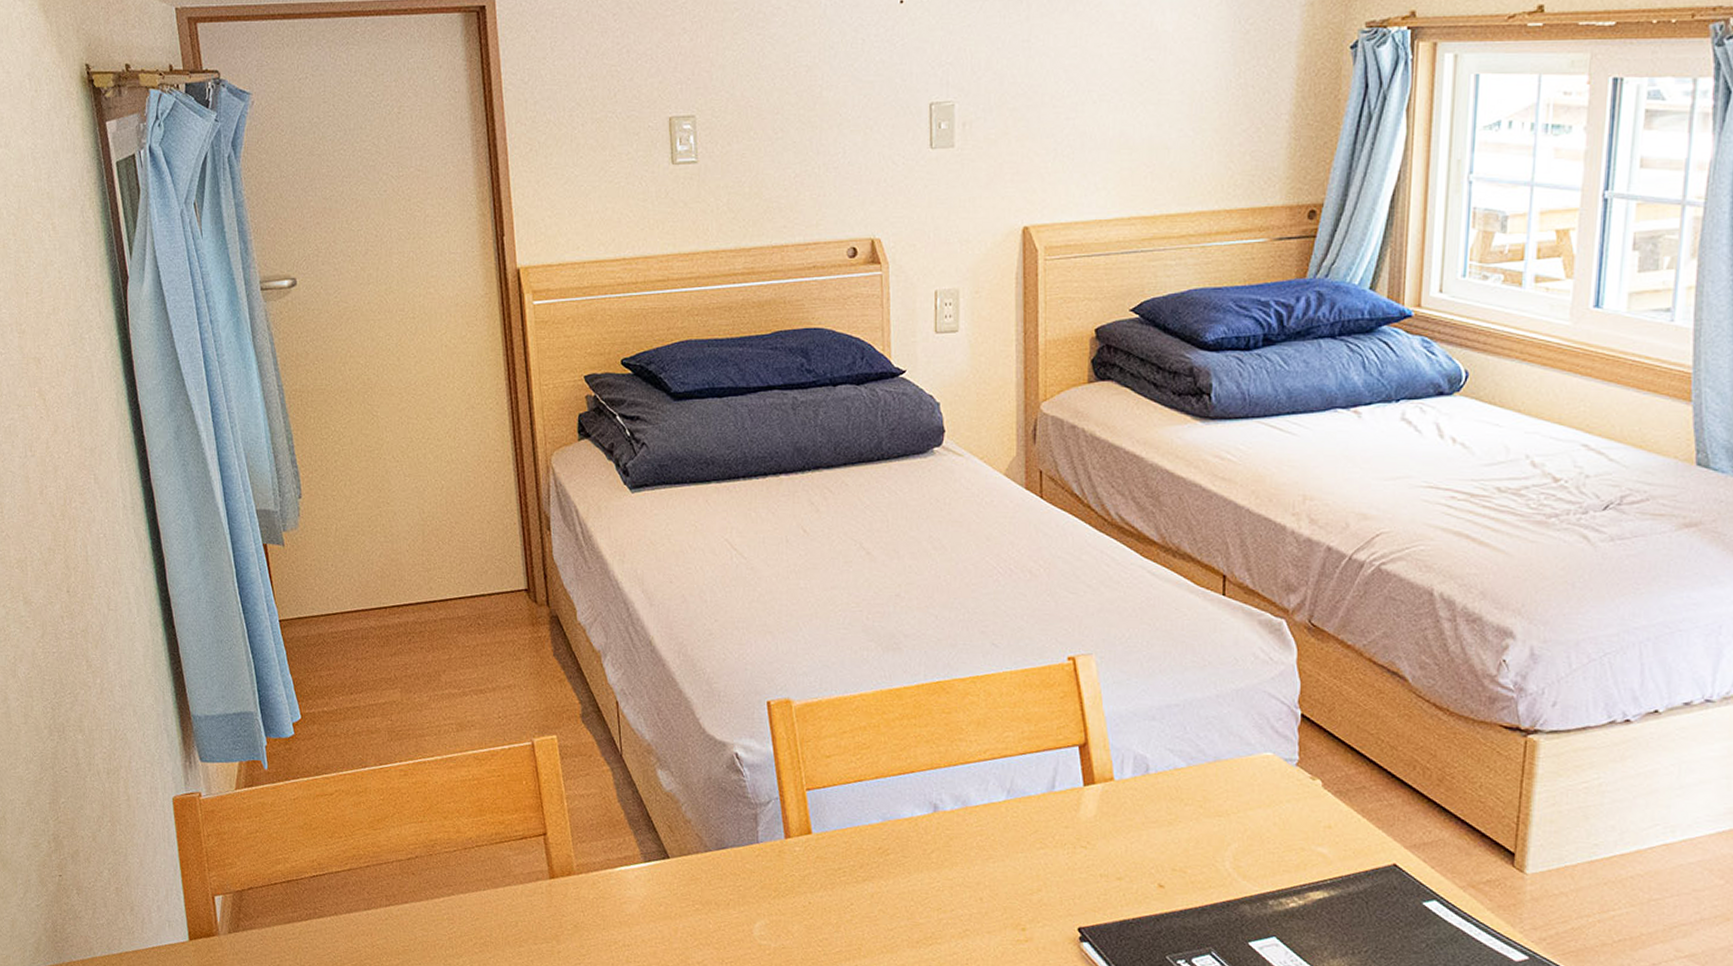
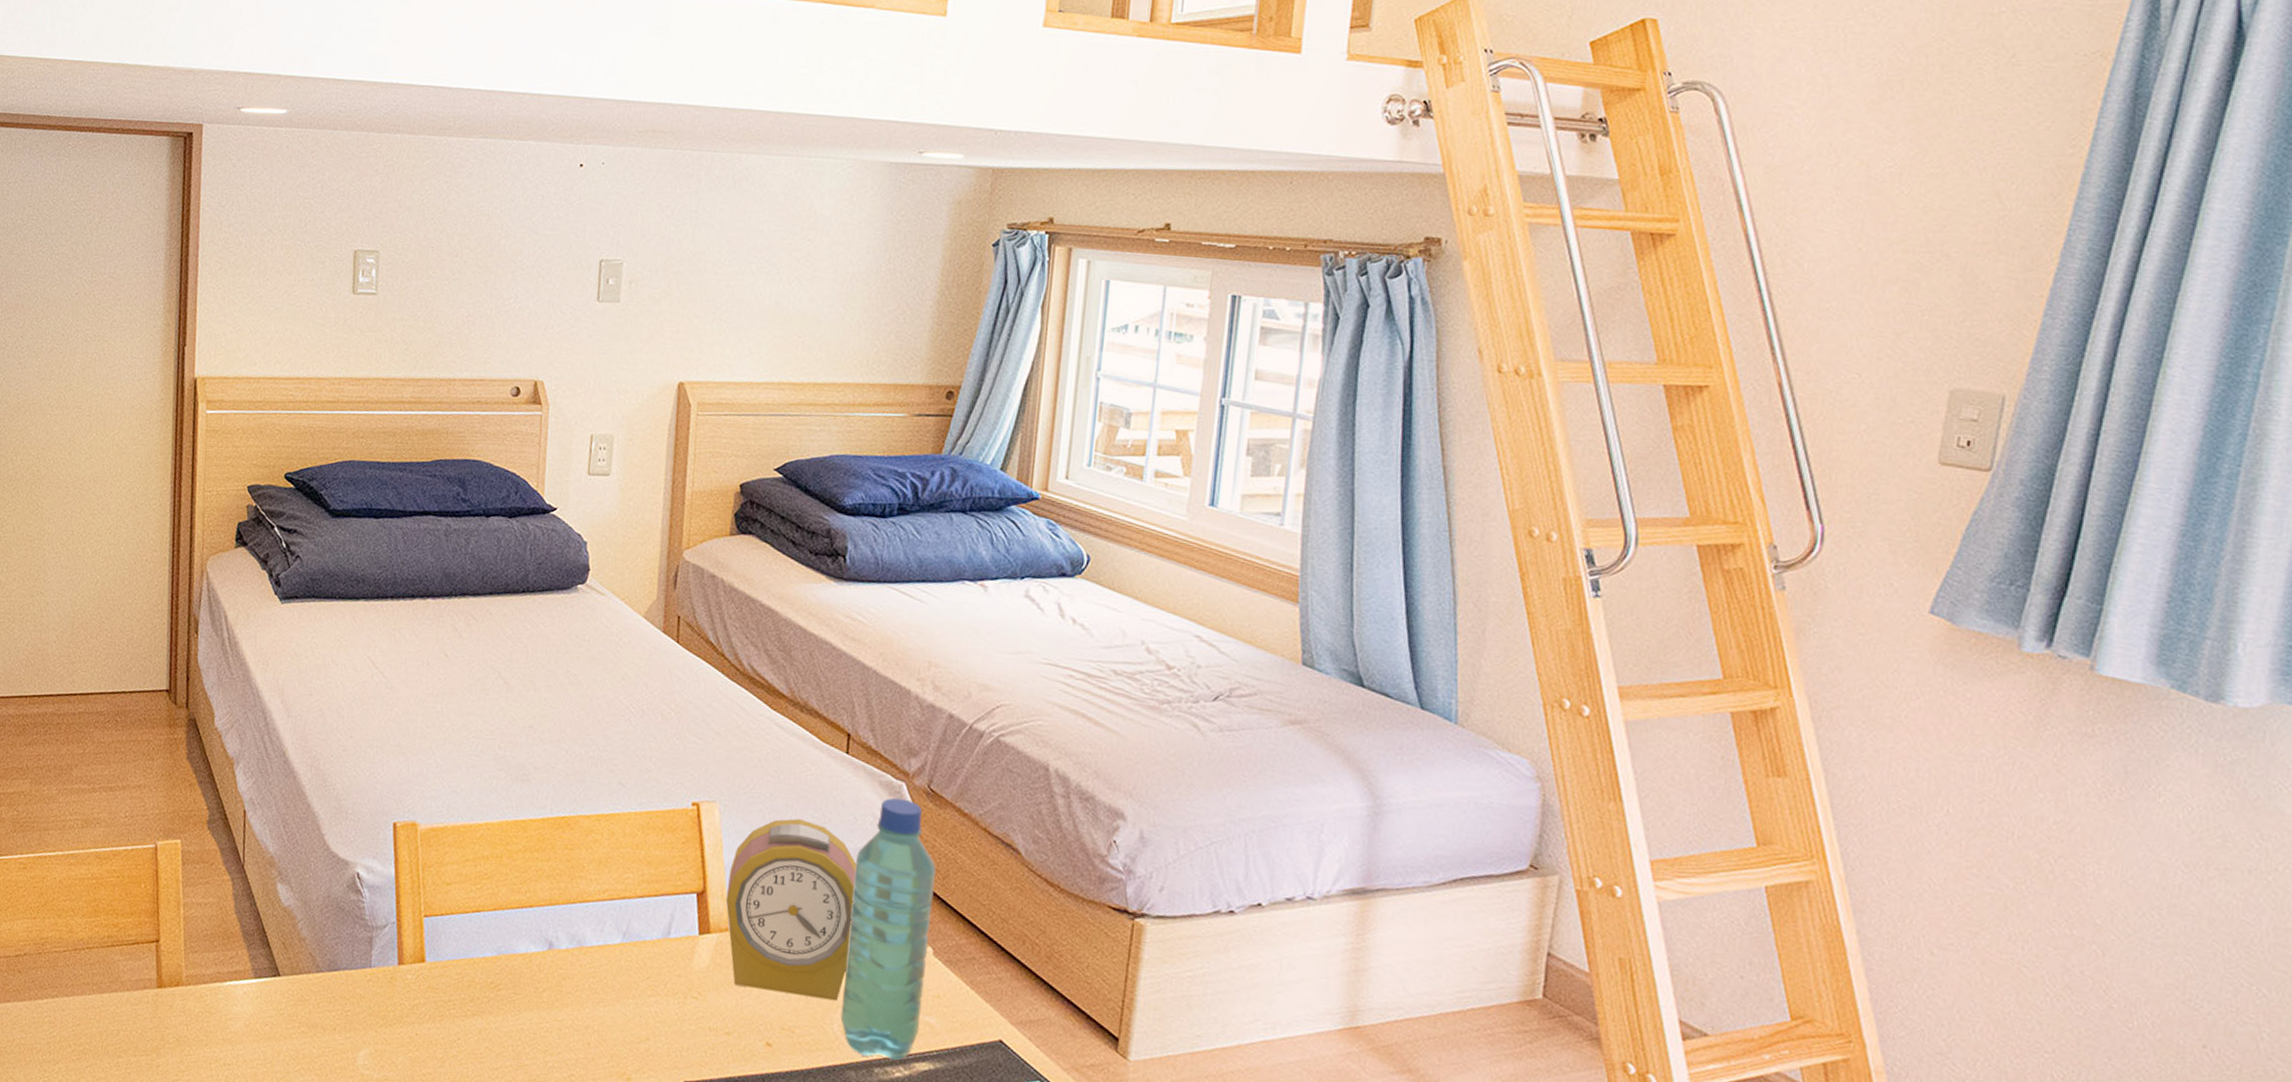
alarm clock: none [1108,665,1240,840] -> present [725,818,857,1001]
water bottle: none [1231,635,1321,892] -> present [840,797,936,1061]

